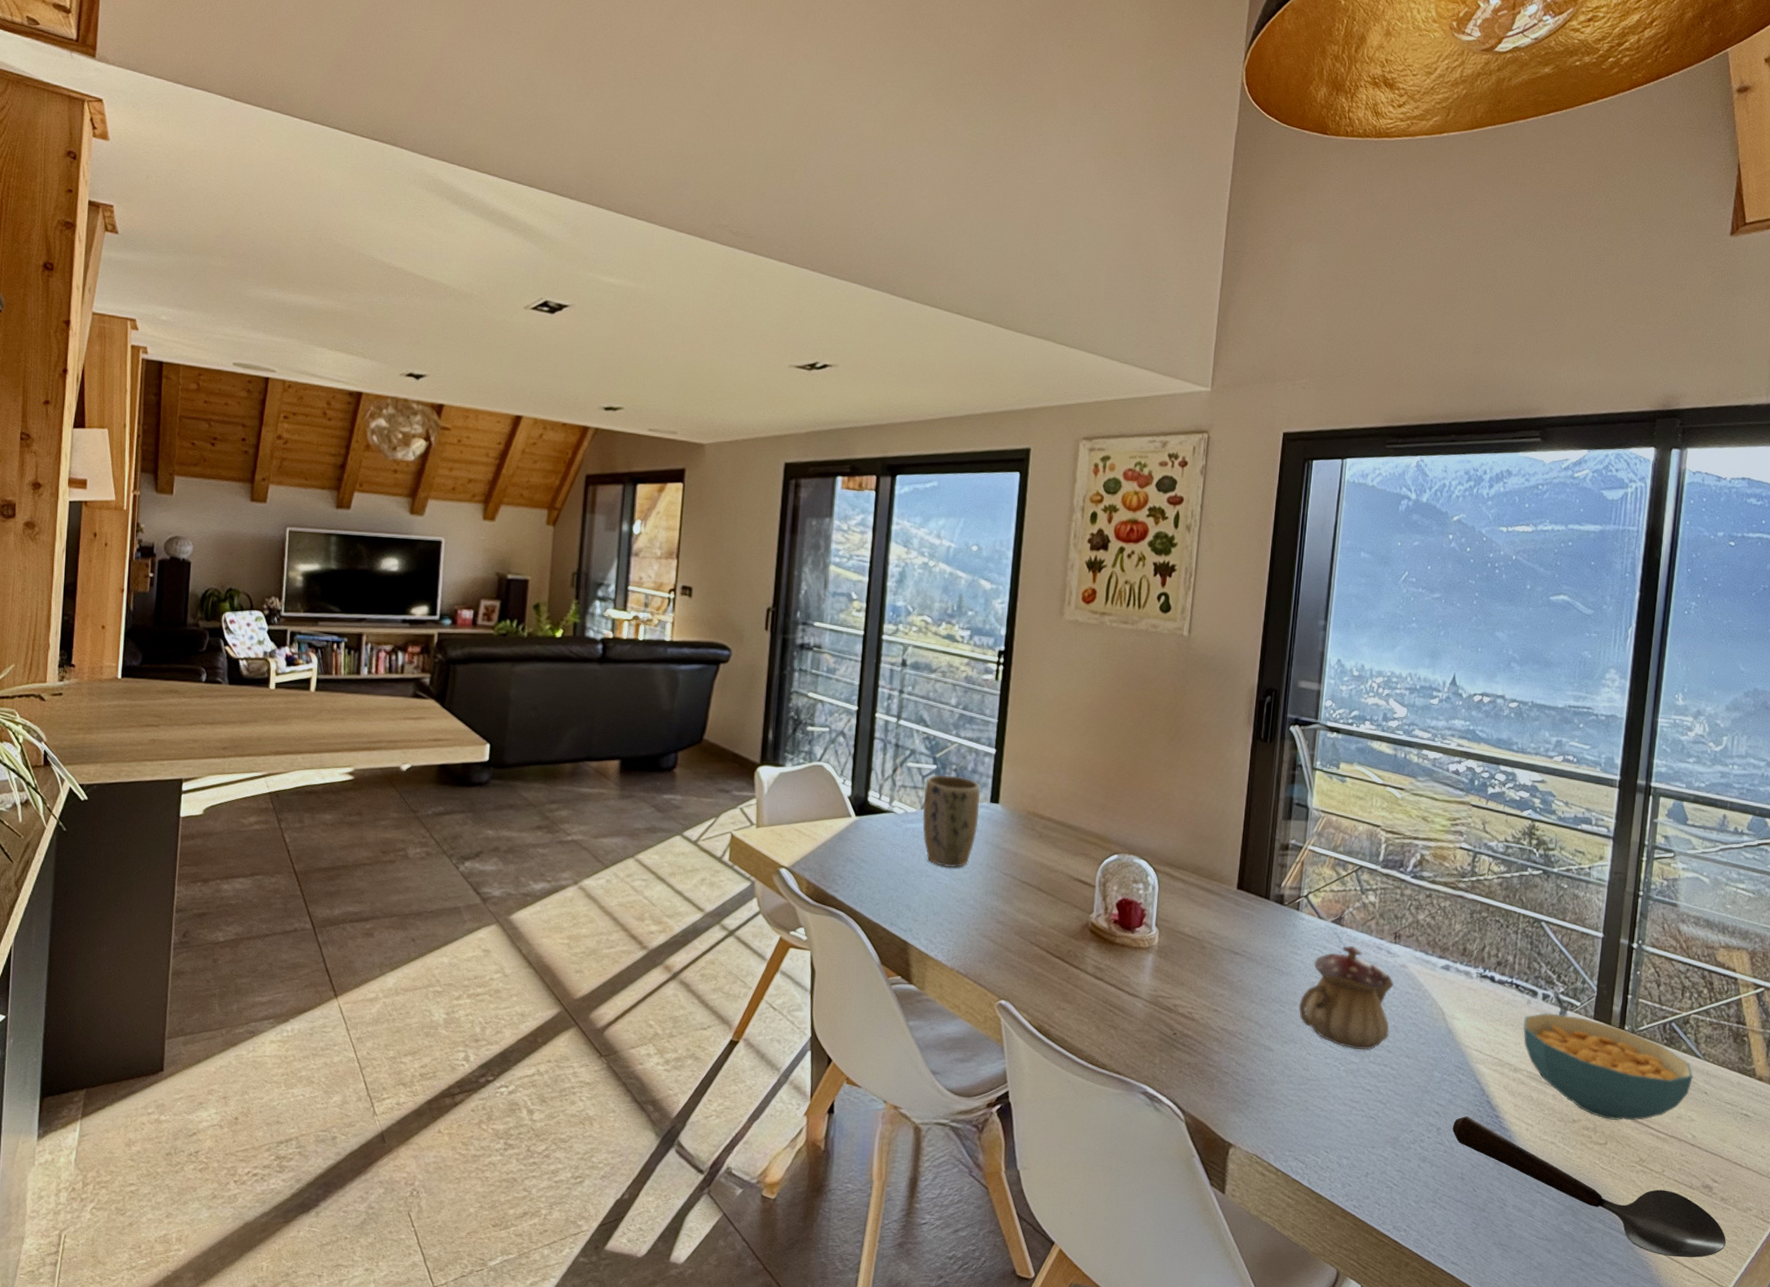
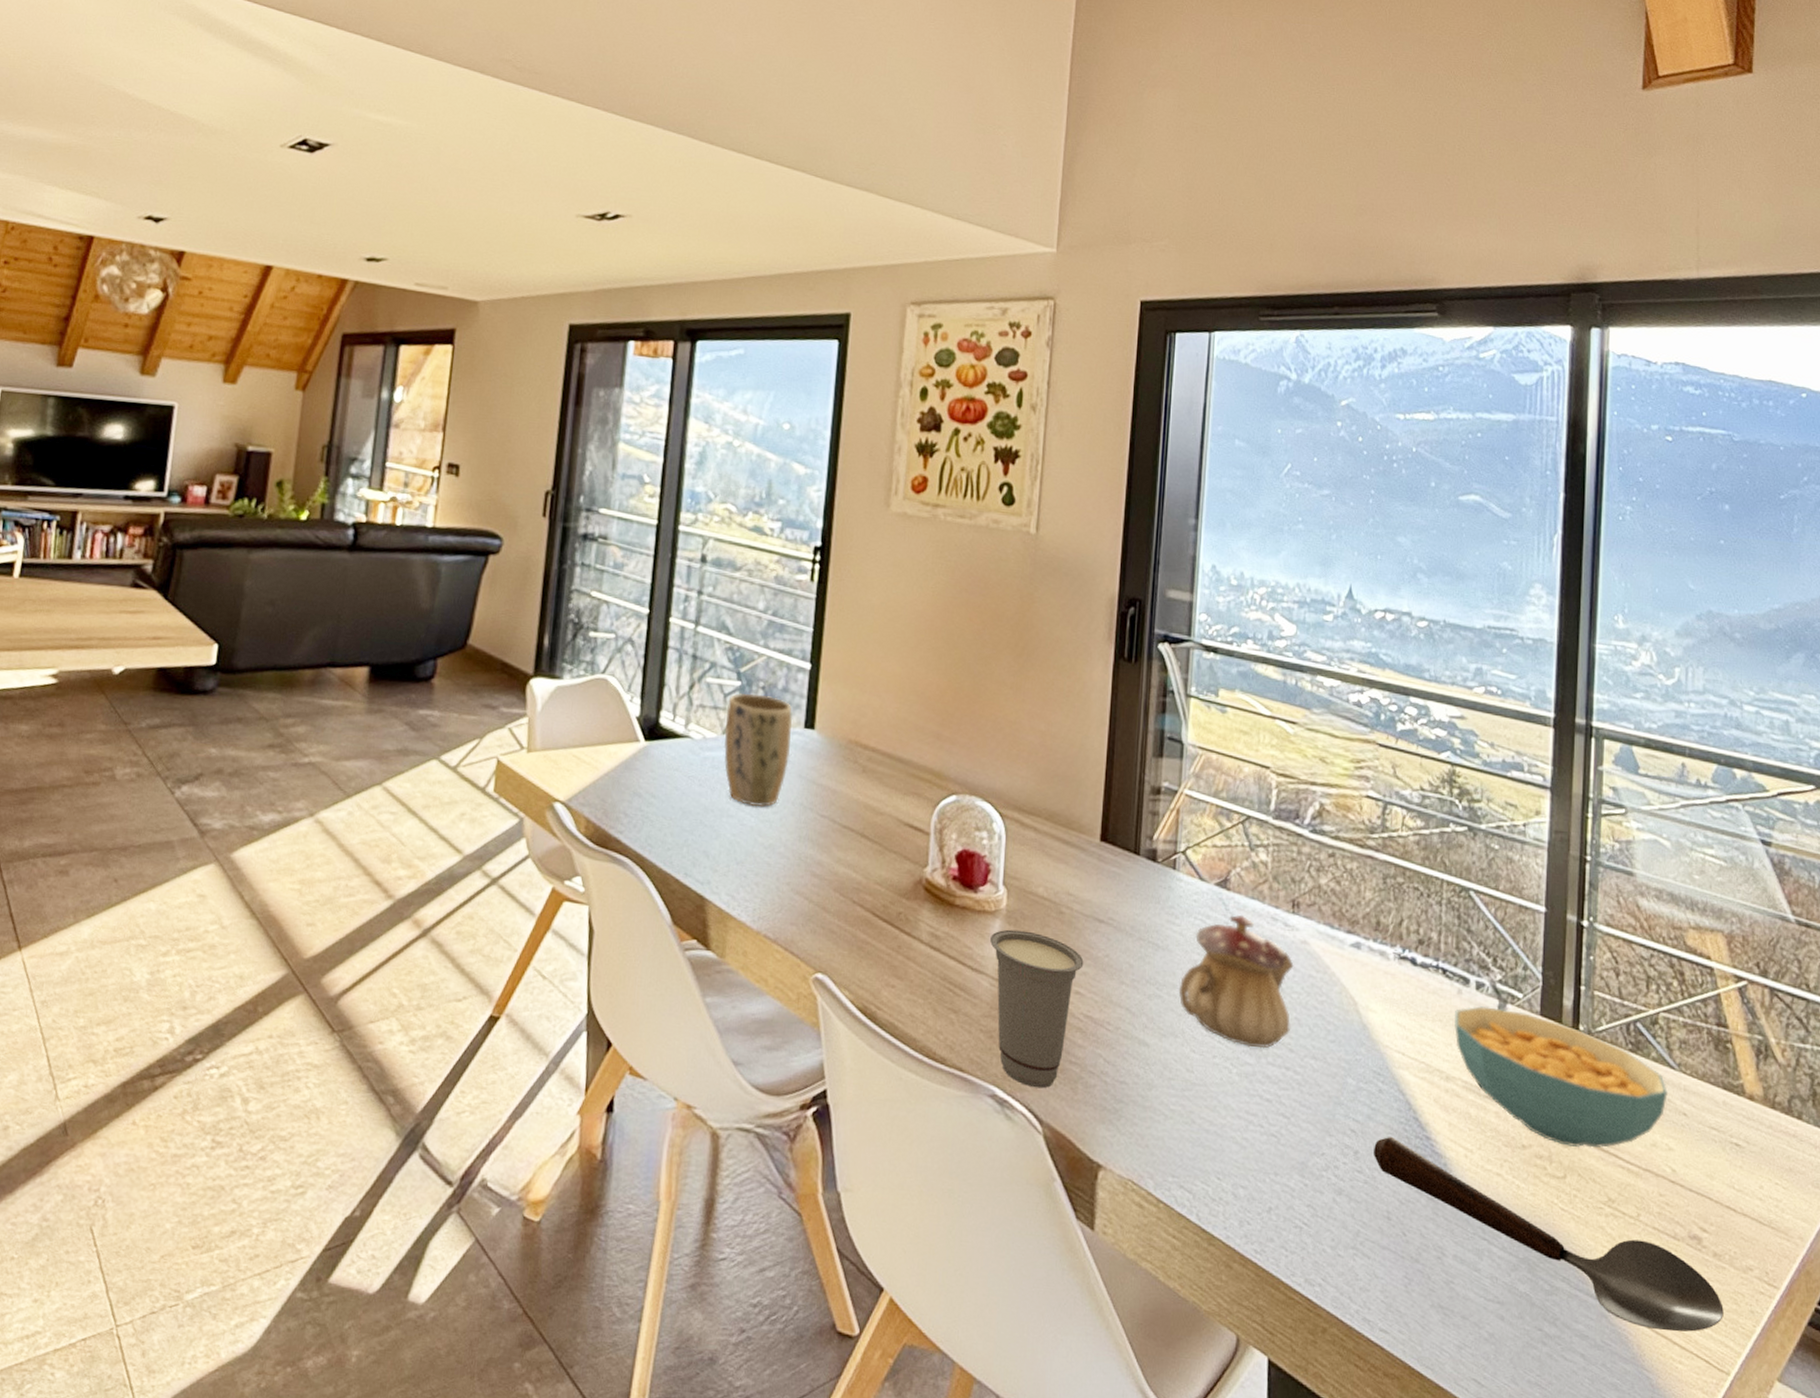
cup: none [1144,961,1221,1086] -> present [990,929,1084,1089]

